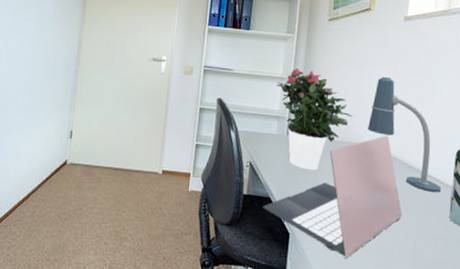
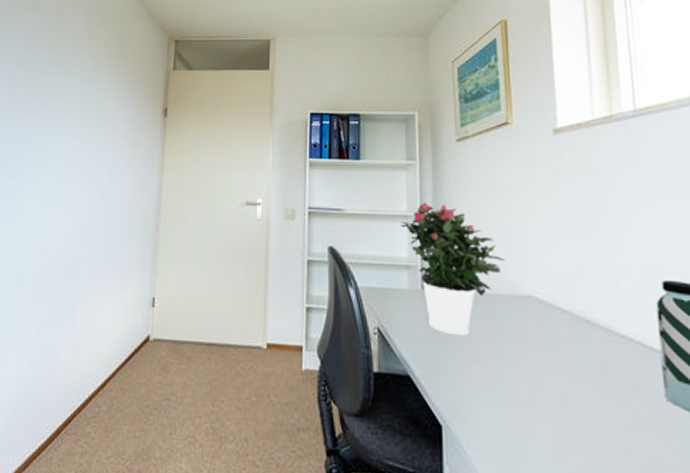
laptop: present [263,135,402,259] -> none [401,283,596,462]
desk lamp: present [368,76,442,193] -> none [527,205,646,361]

